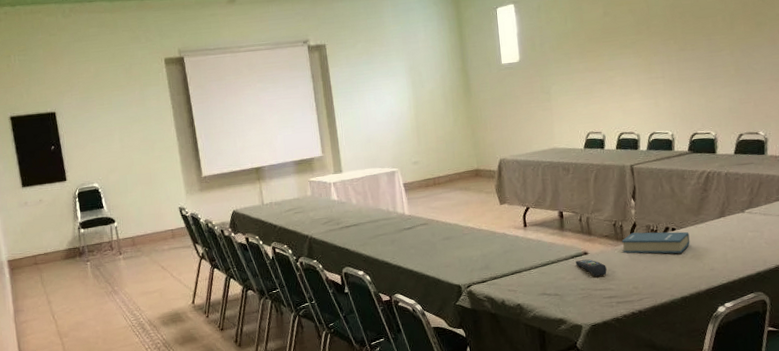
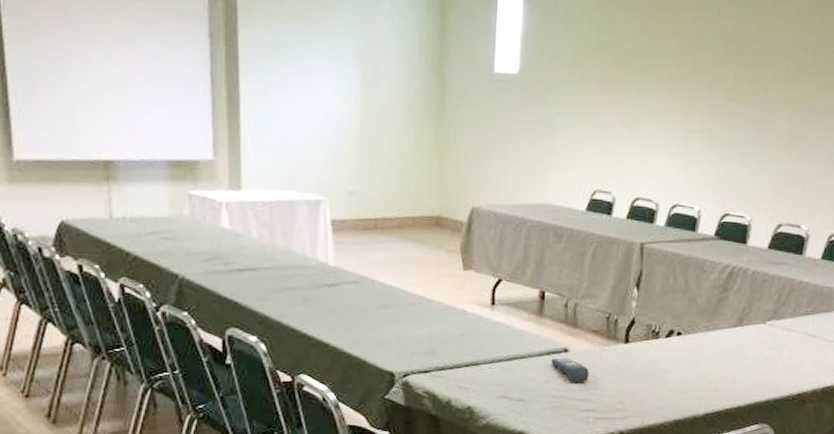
hardback book: present [621,231,690,254] -> none [612,331,697,366]

